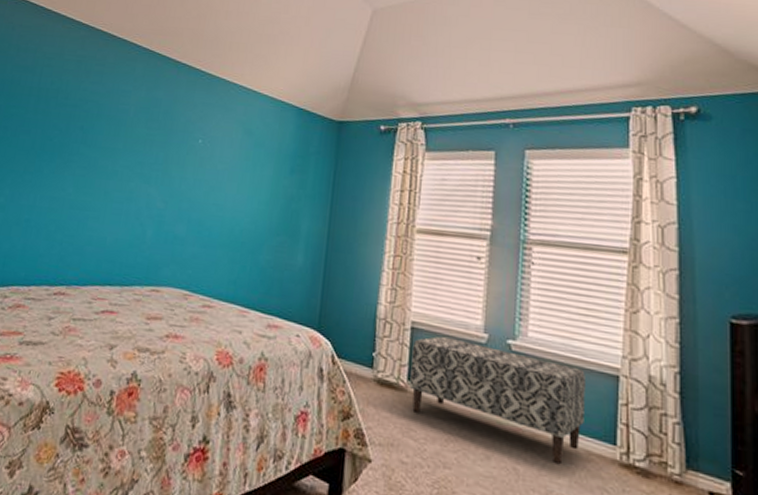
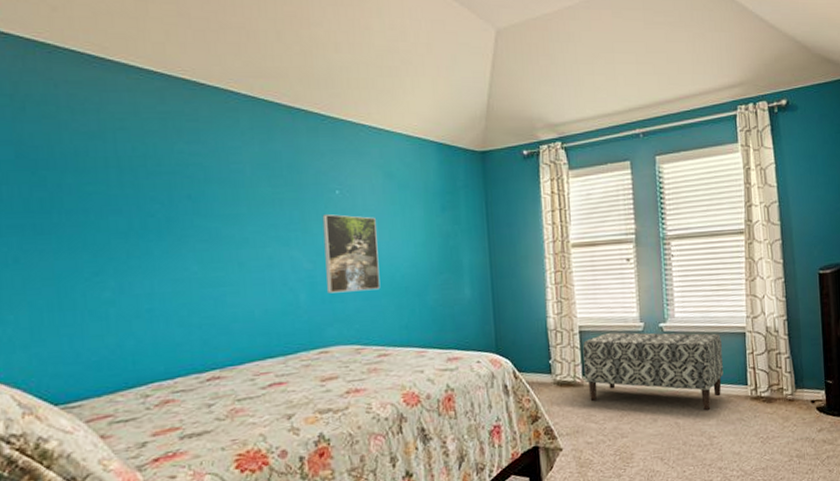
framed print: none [172,159,228,240] -> present [322,213,381,294]

